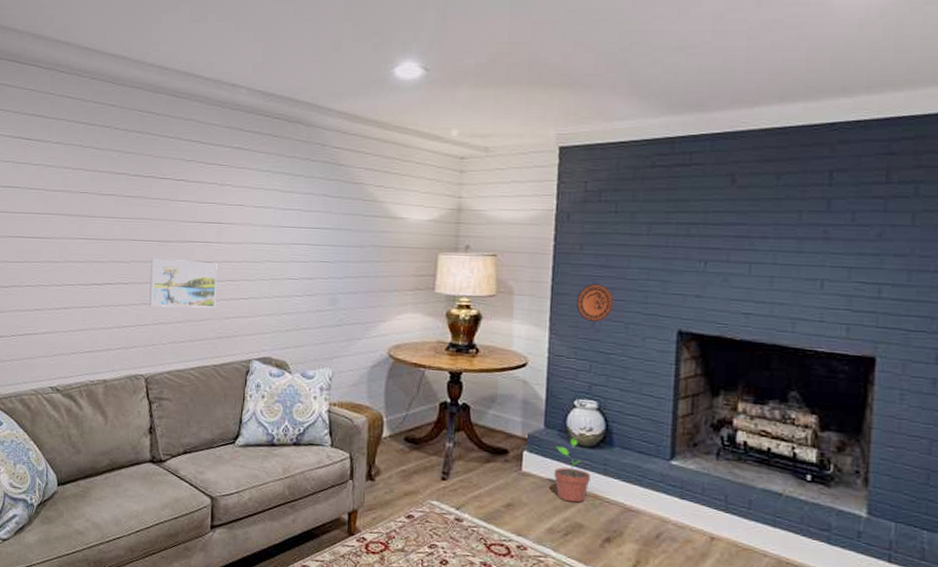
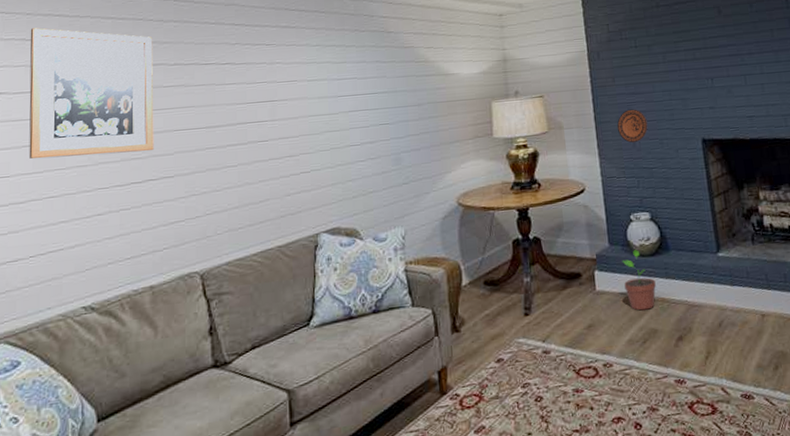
wall art: none [13,126,118,257] -> present [28,28,154,159]
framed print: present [149,259,218,308] -> none [198,141,275,196]

